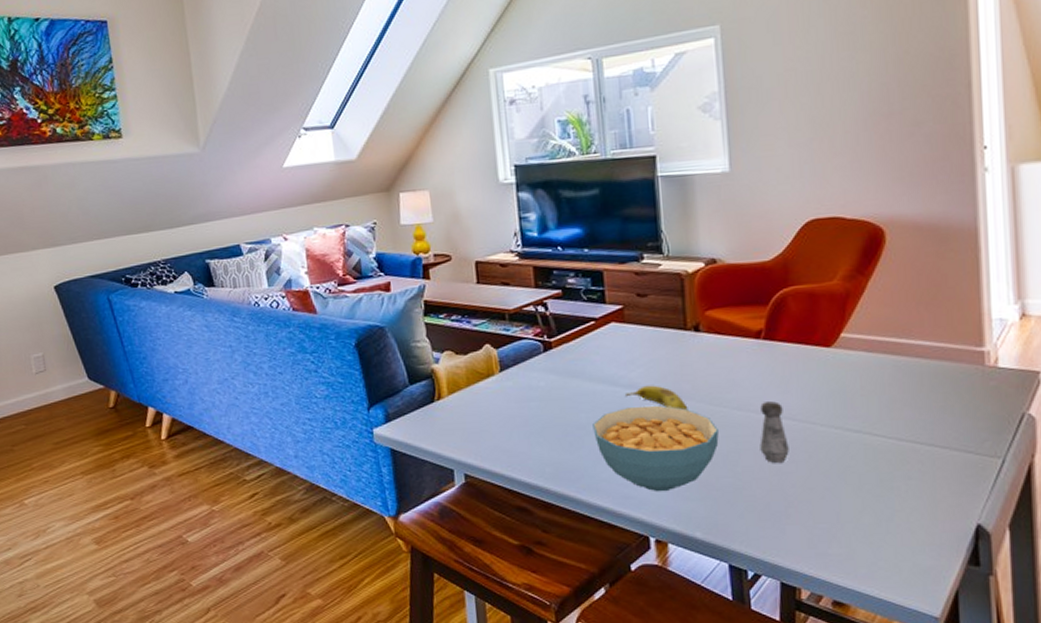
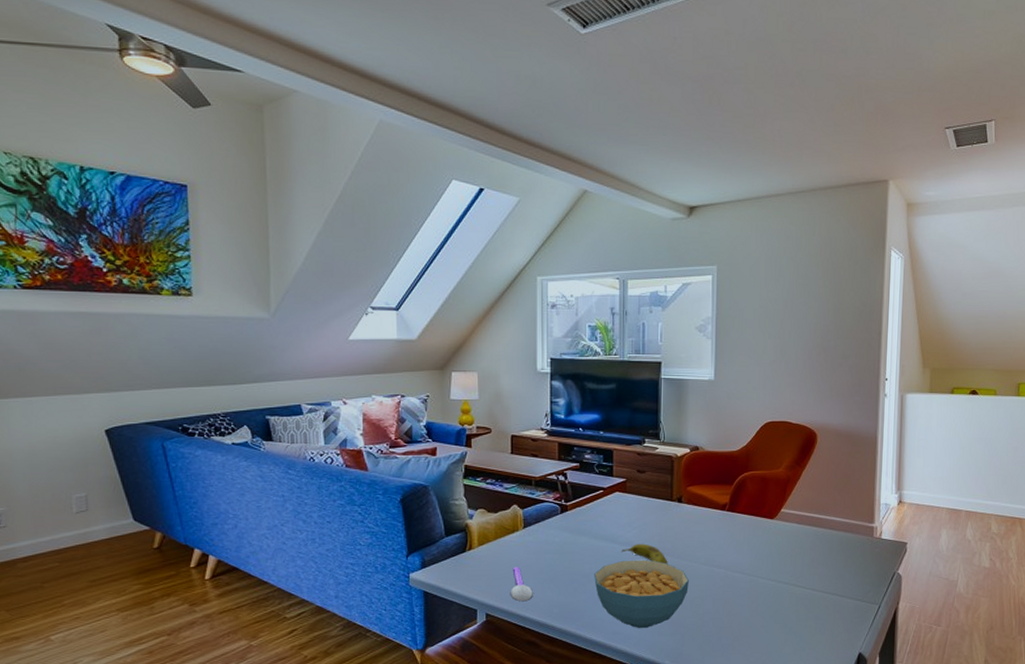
spoon: none [491,418,519,460] -> present [510,567,533,602]
salt shaker: present [759,401,789,463] -> none [718,559,738,606]

